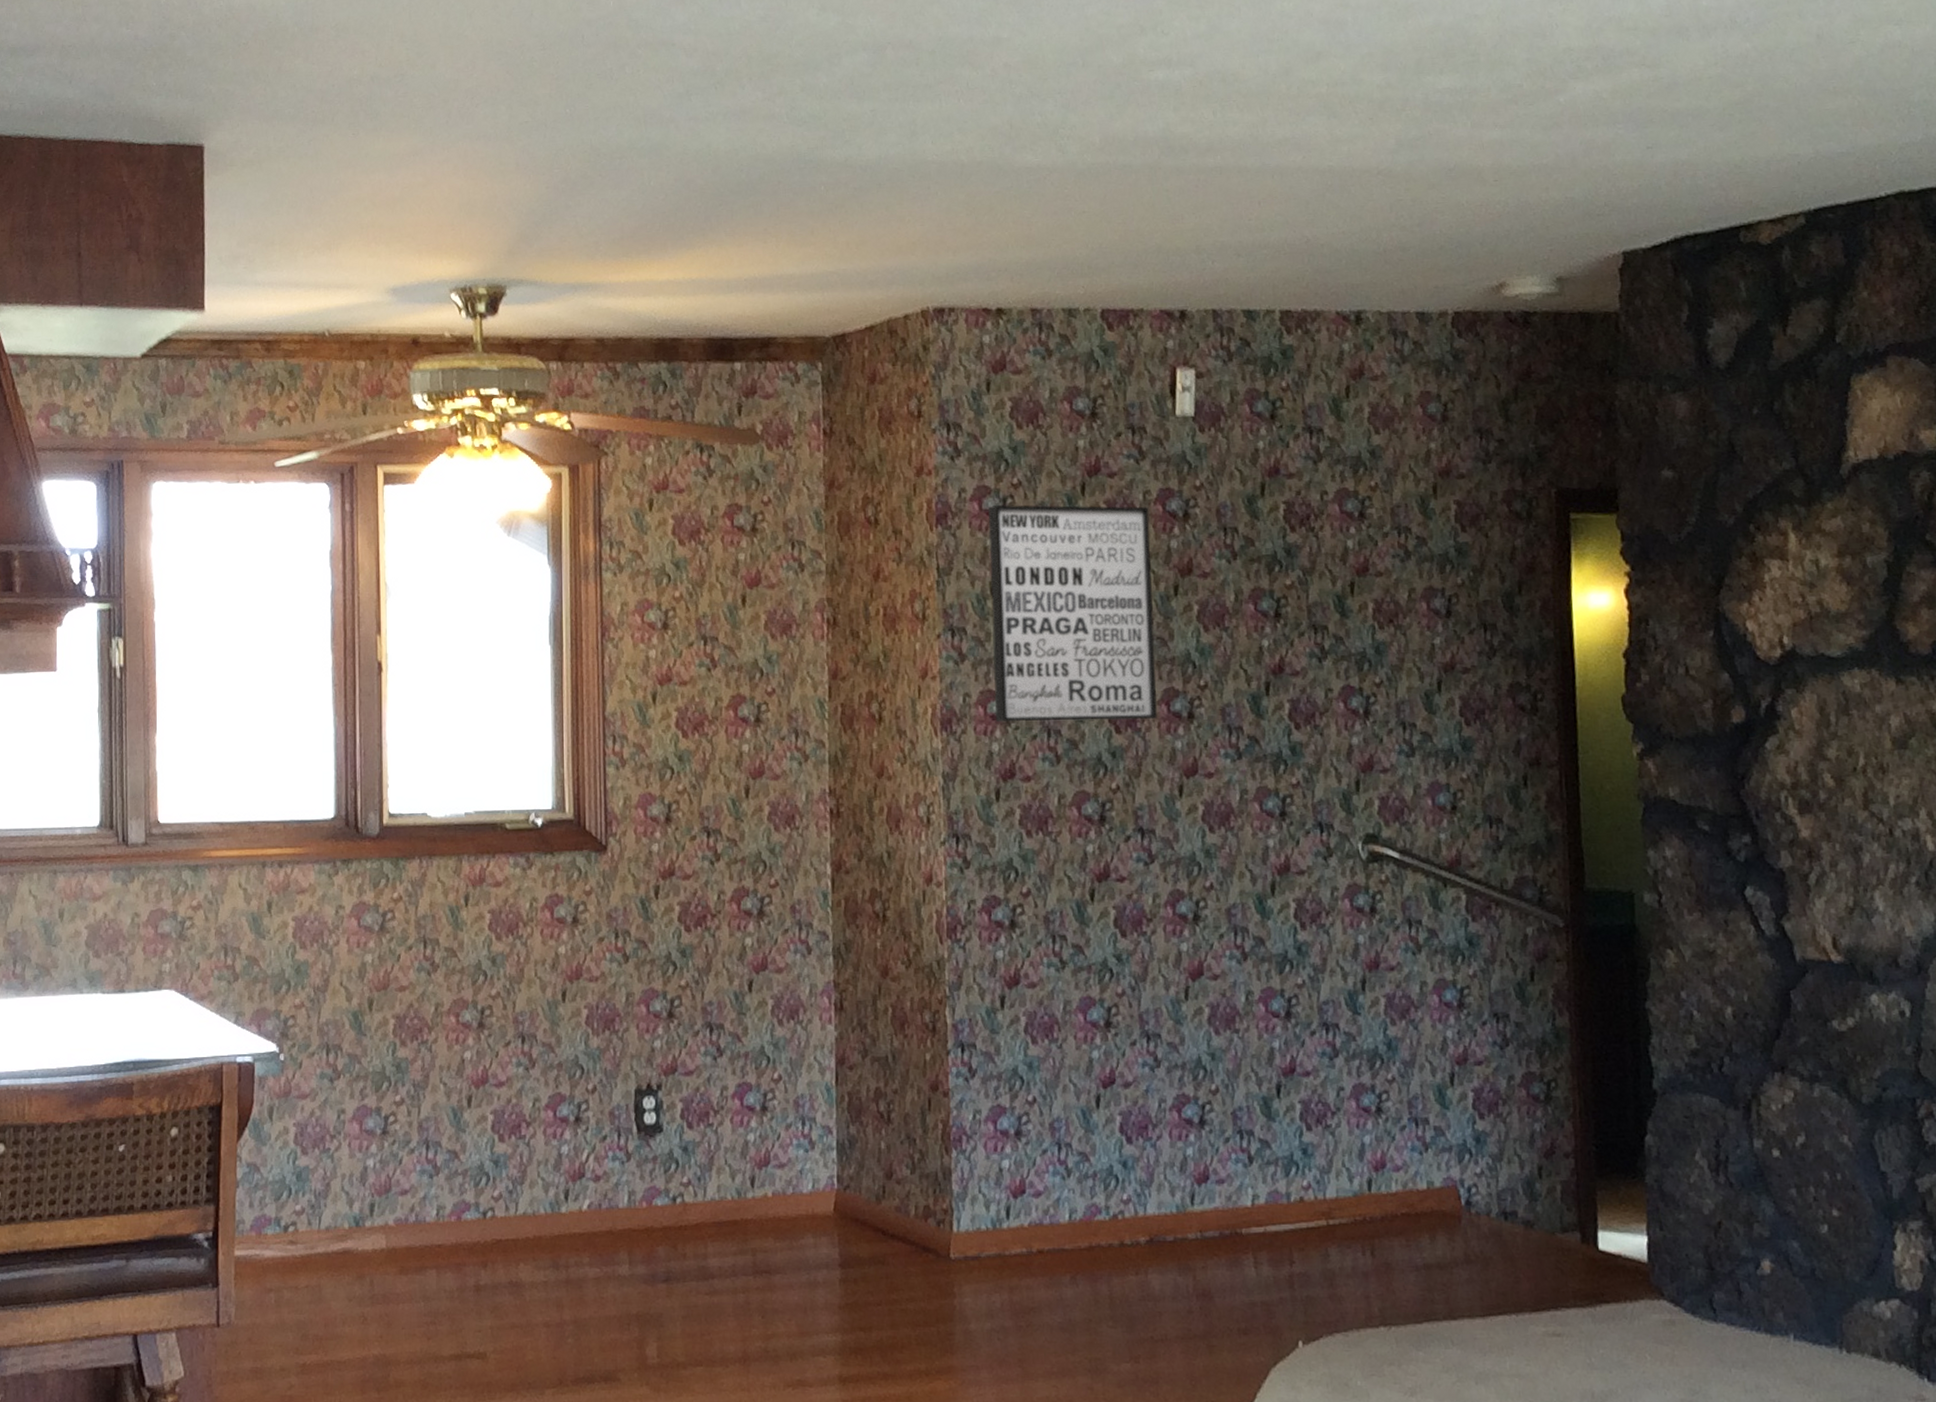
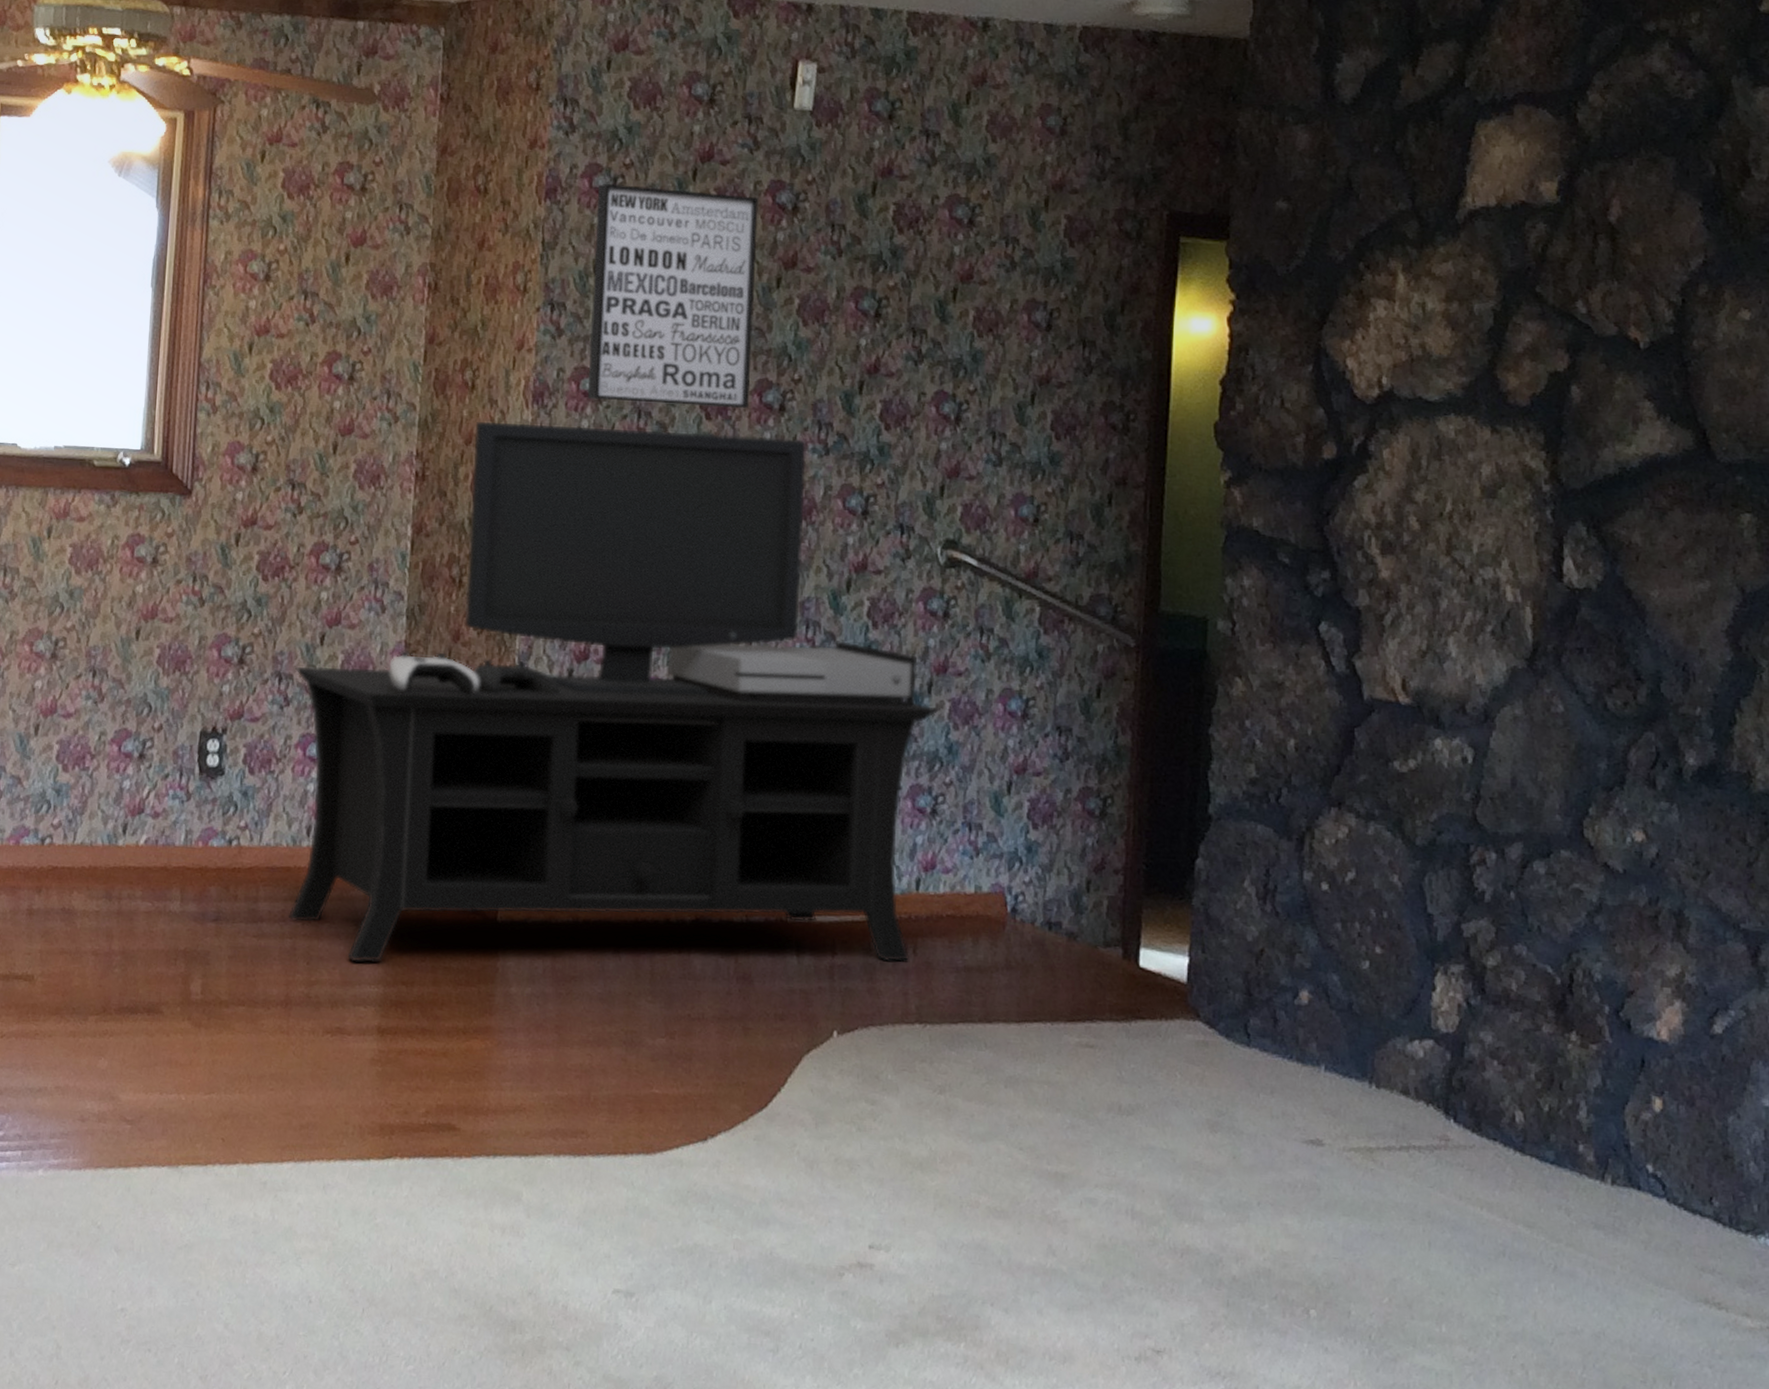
media console: none [726,746,1376,1312] -> present [288,421,940,962]

